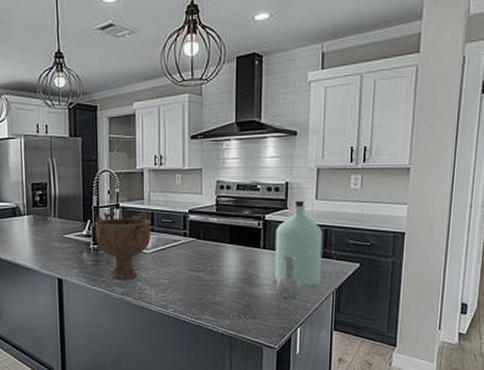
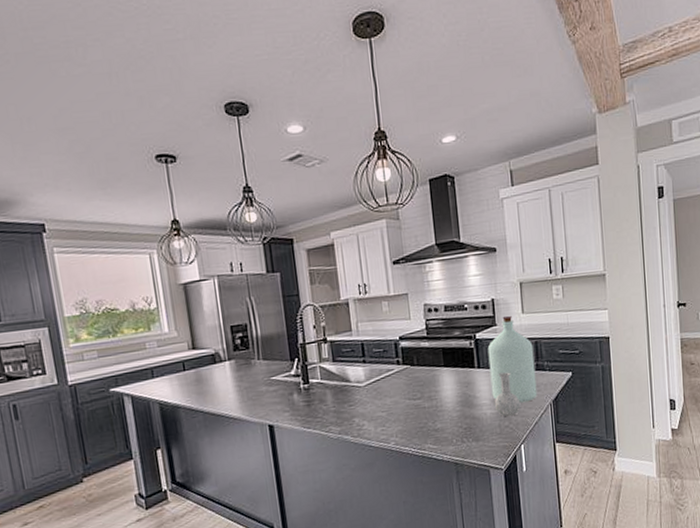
decorative bowl: present [94,210,151,280] -> none [302,341,364,419]

